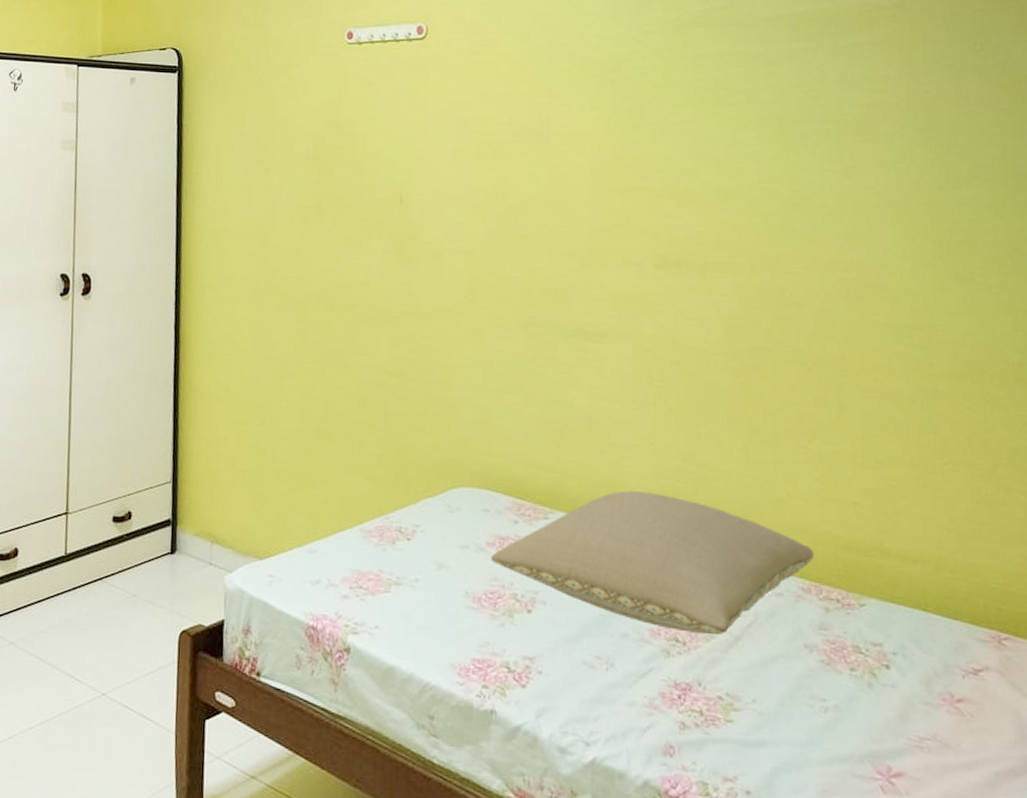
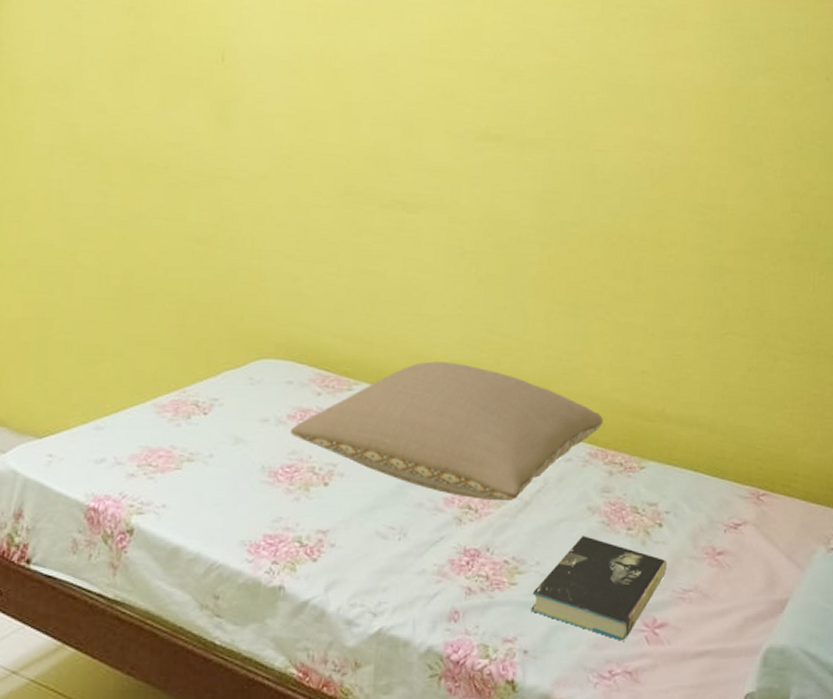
book: none [750,674,899,789] -> present [531,536,667,641]

